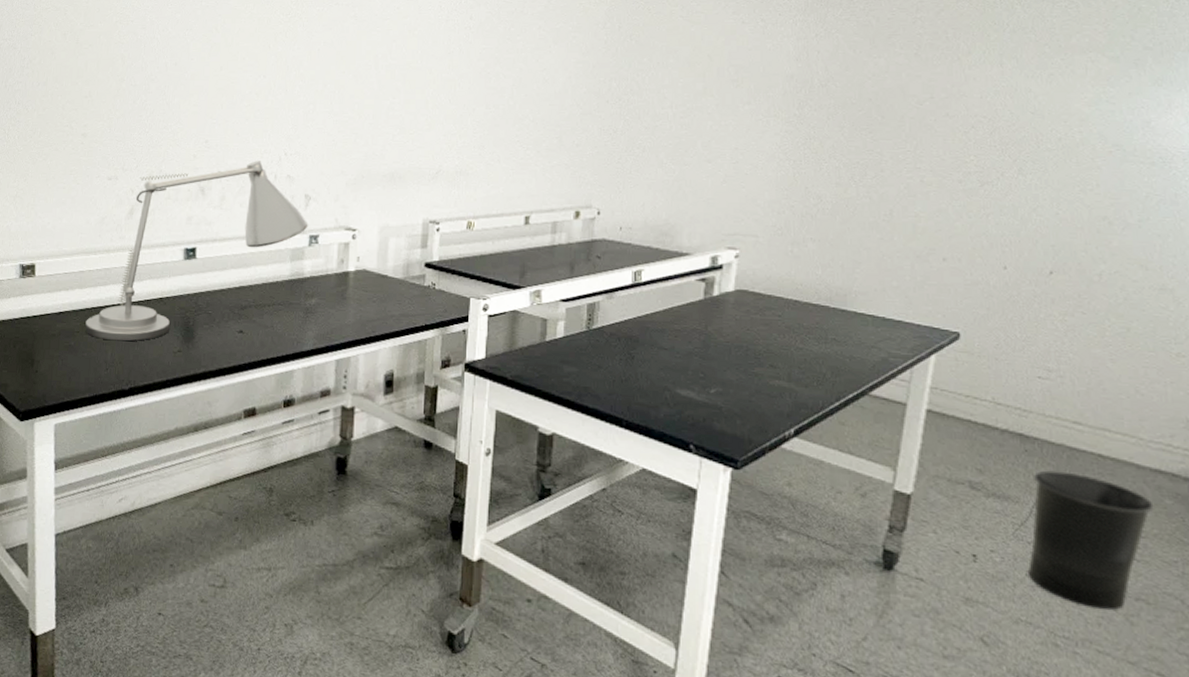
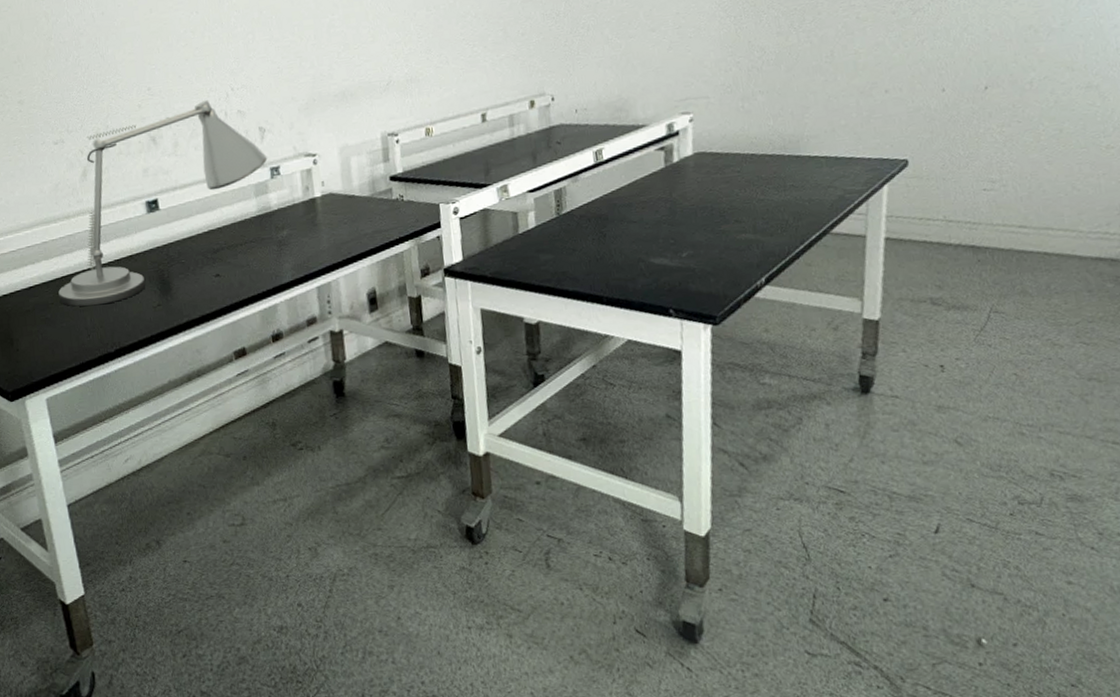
waste bin: present [1027,470,1154,610] -> none [988,274,1098,394]

